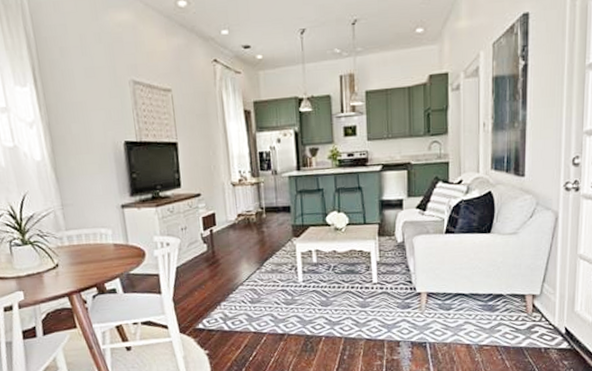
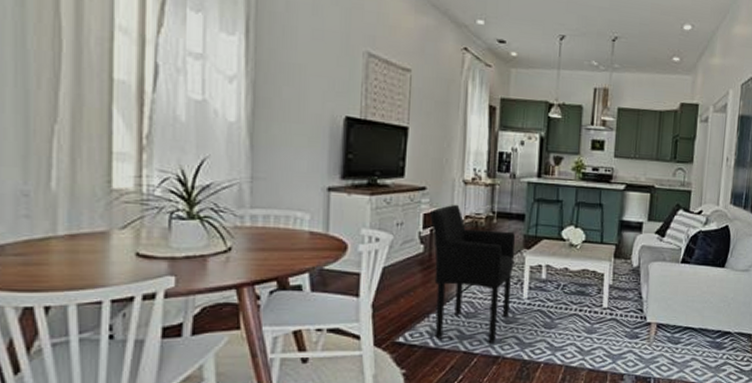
armchair: none [208,205,288,323] -> present [430,204,516,343]

